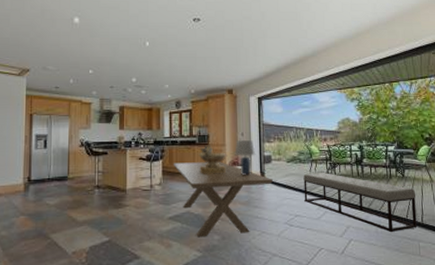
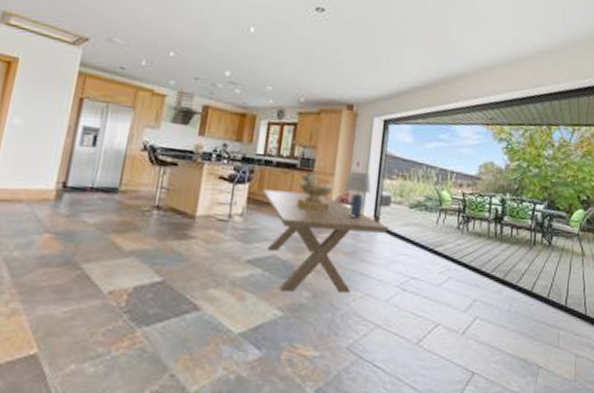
bench: present [303,173,417,233] -> none [425,225,563,314]

